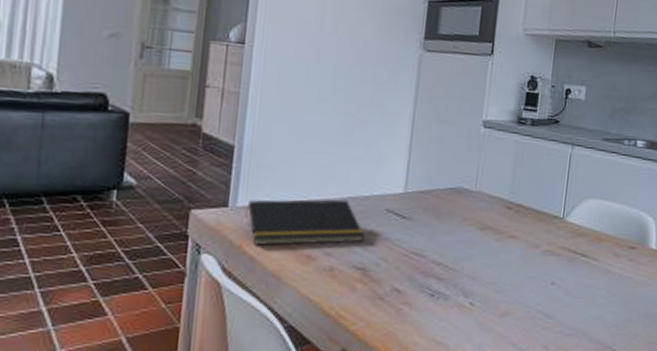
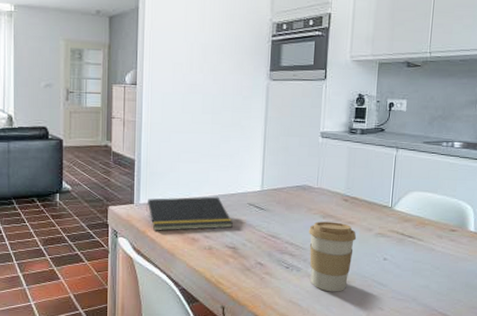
coffee cup: none [460,235,521,327] -> present [309,221,357,292]

